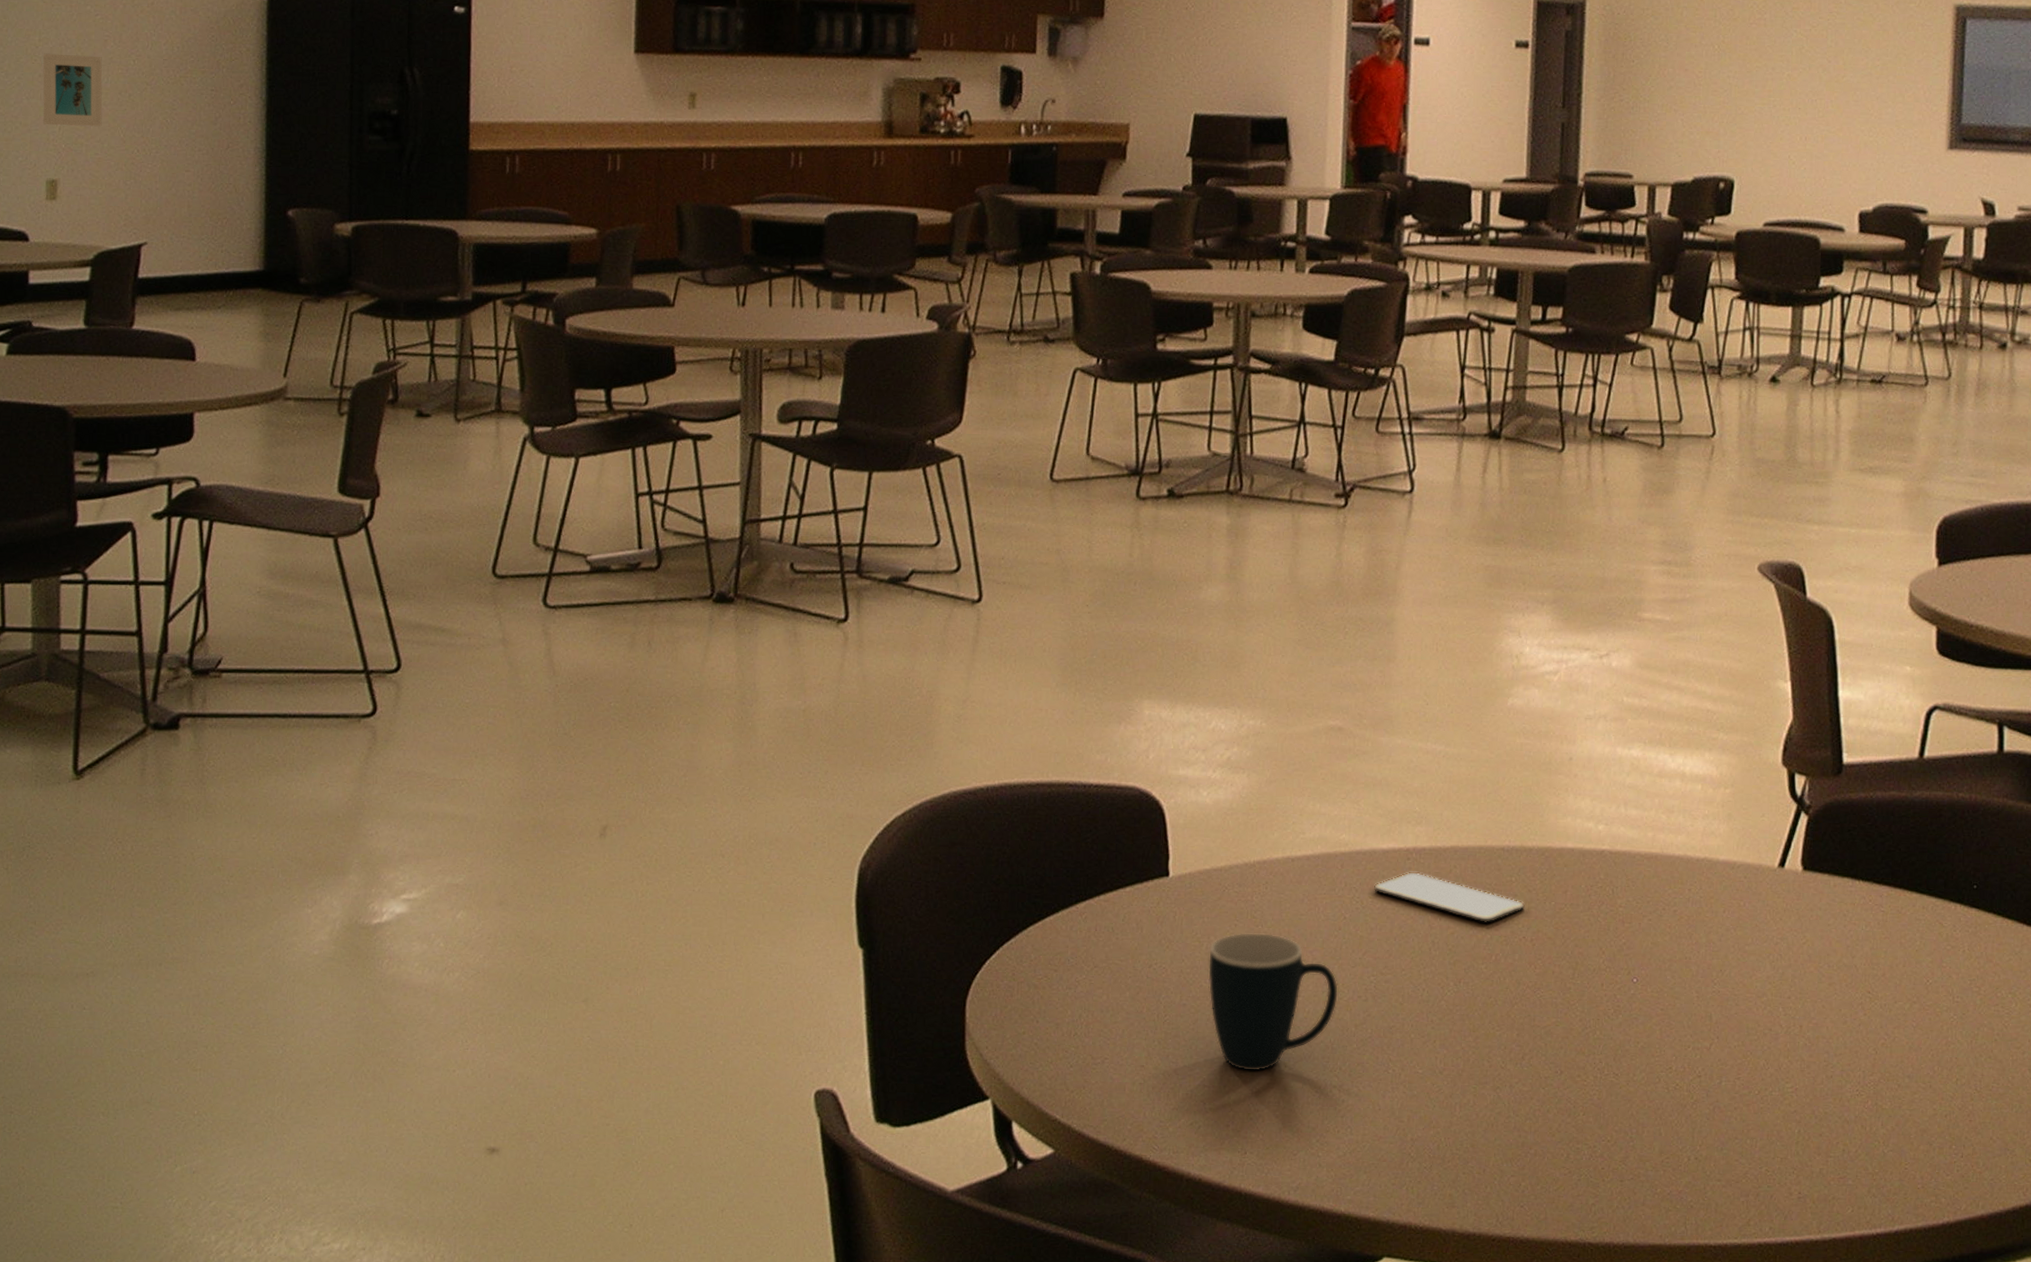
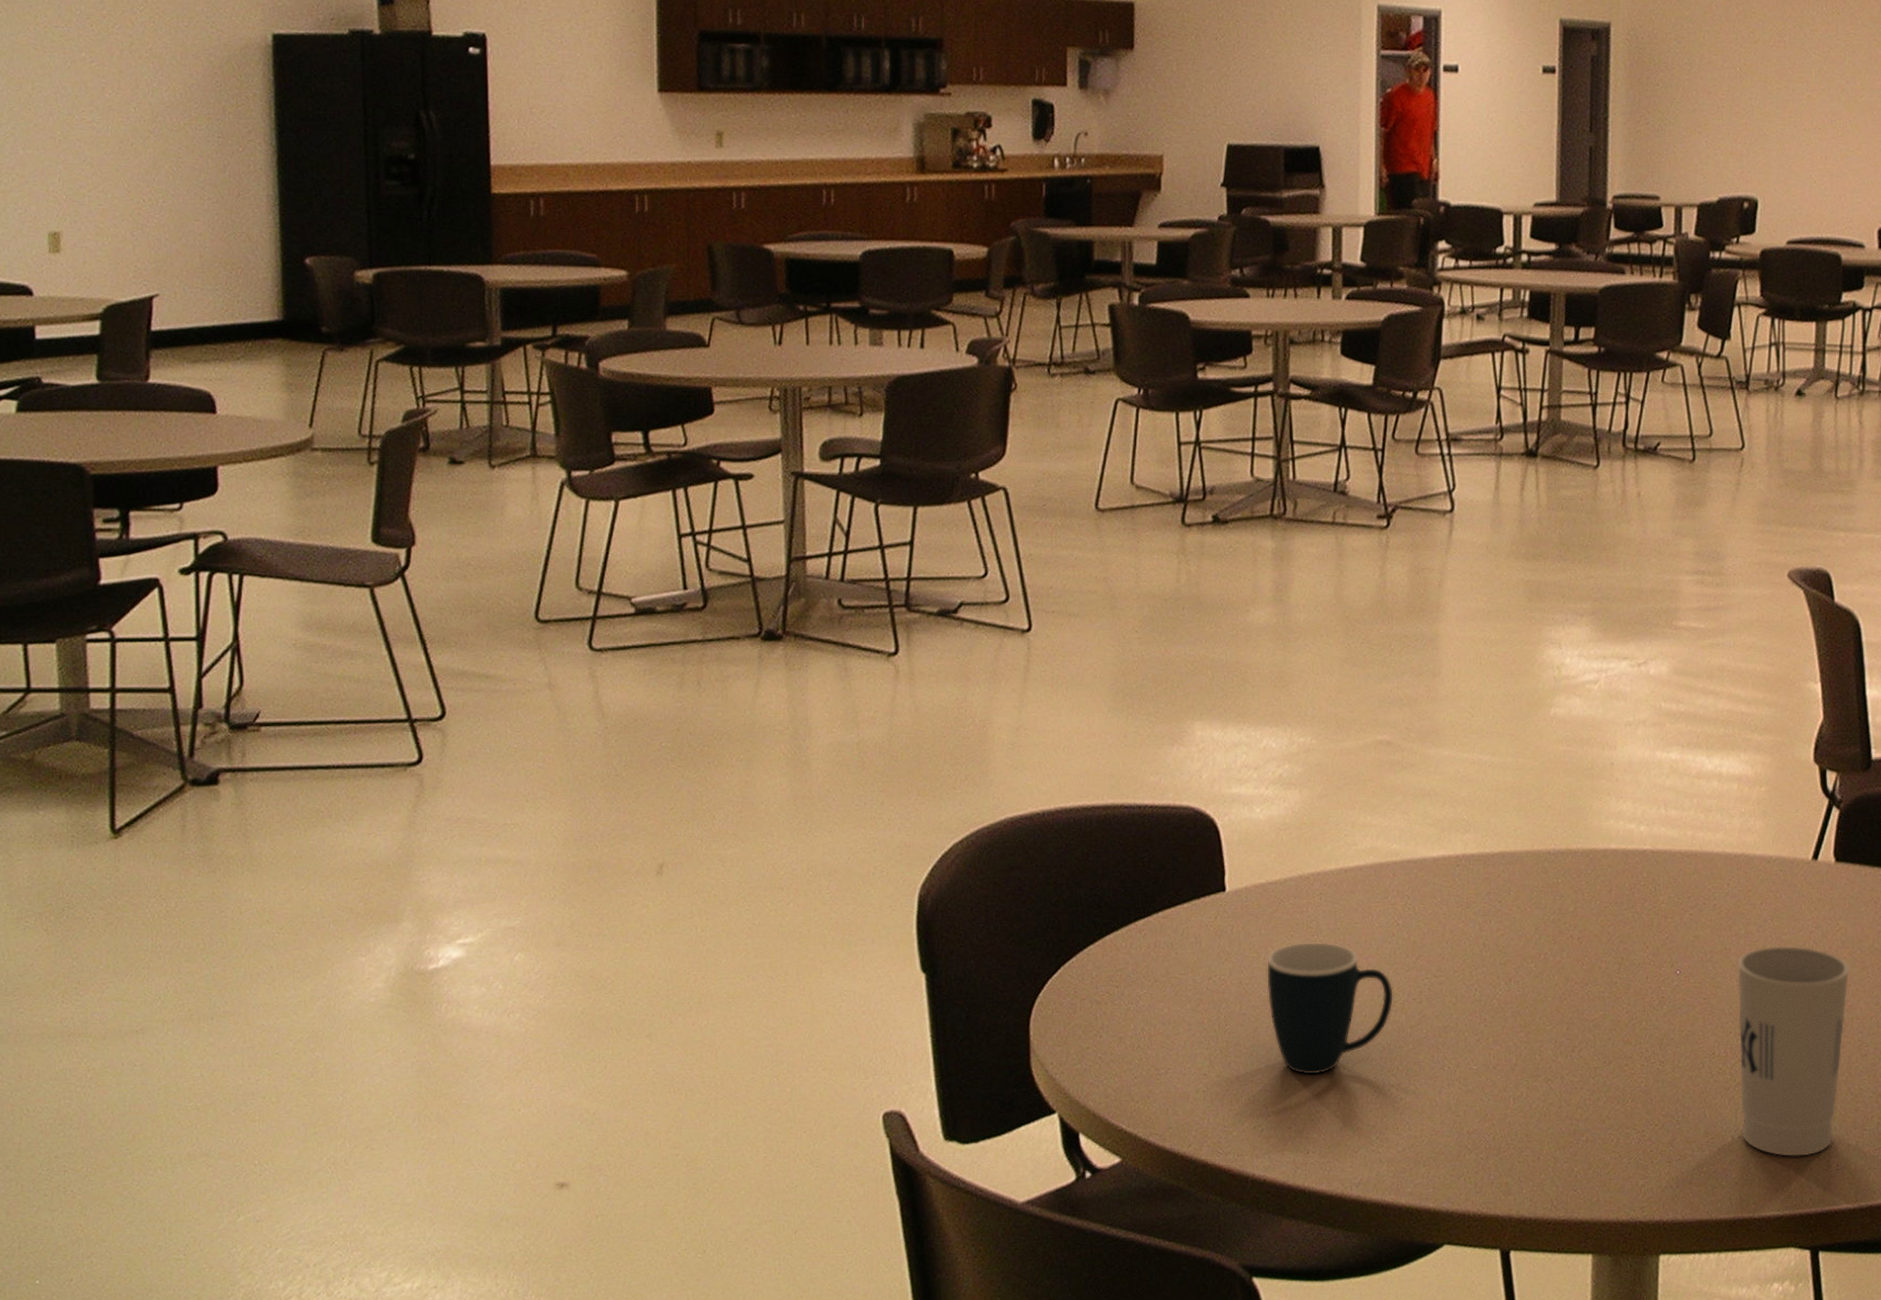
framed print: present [43,53,103,127] -> none [38,102,104,177]
smartphone: present [1373,872,1525,923] -> none [1425,878,1571,924]
cup: none [1697,957,1817,1182] -> present [1737,946,1851,1157]

